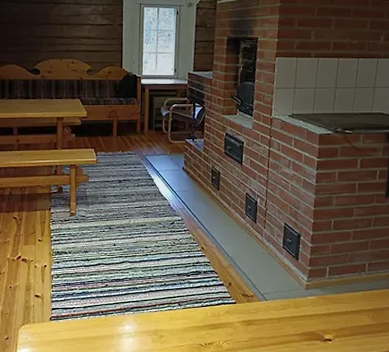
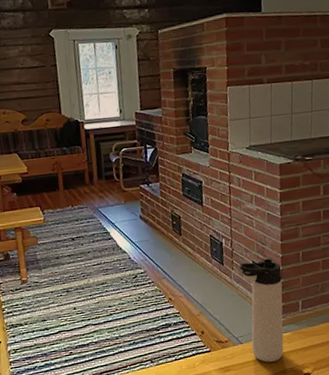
thermos bottle: none [272,222,312,323] -> present [240,258,284,363]

